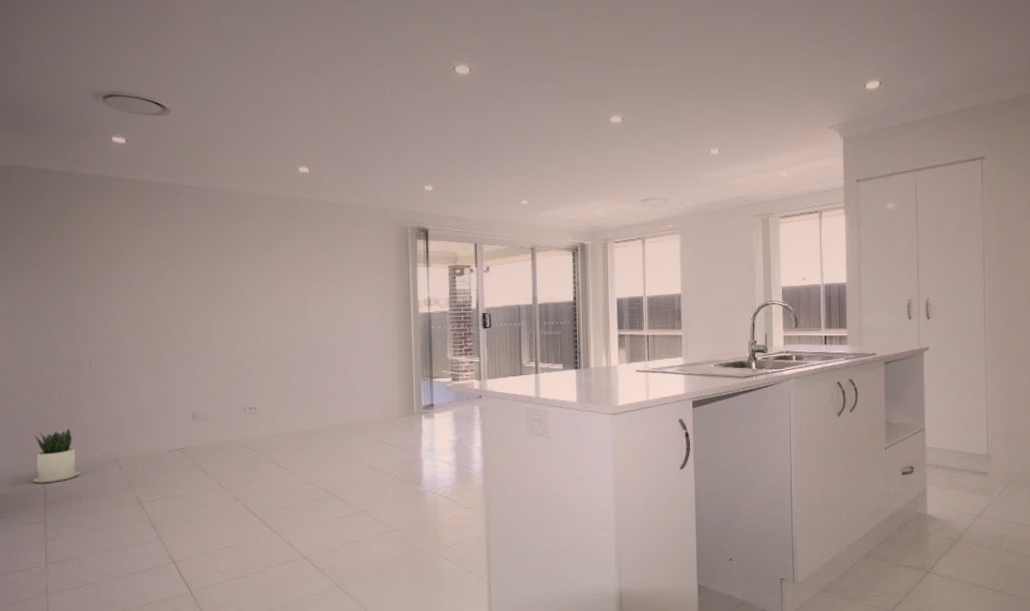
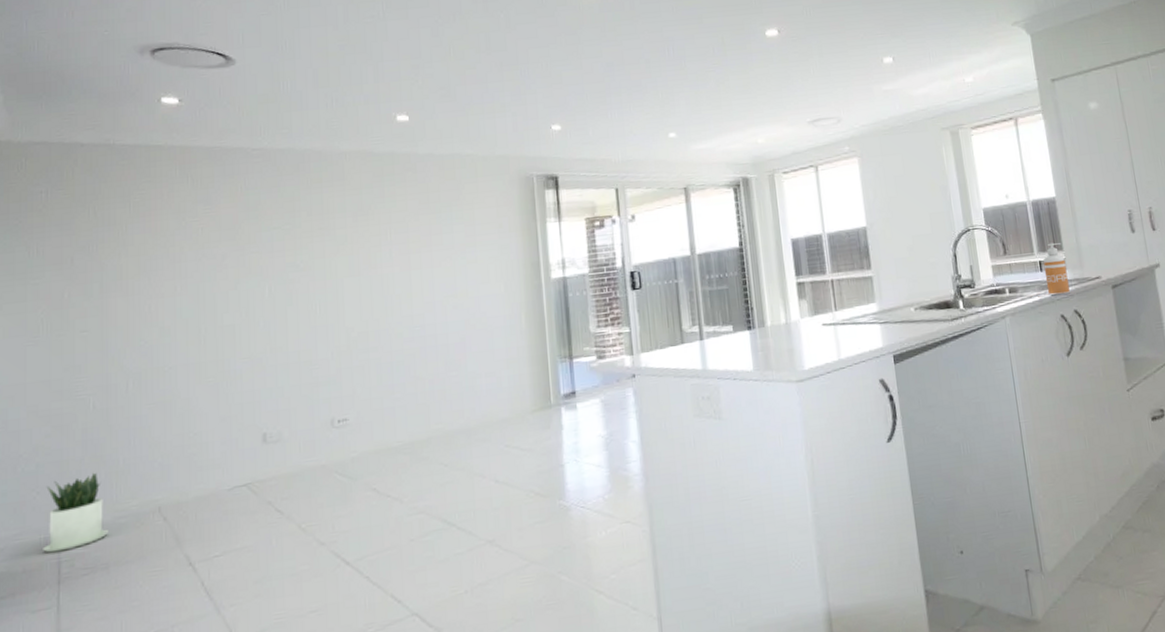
soap dispenser: none [828,321,848,366] -> present [1043,242,1070,296]

